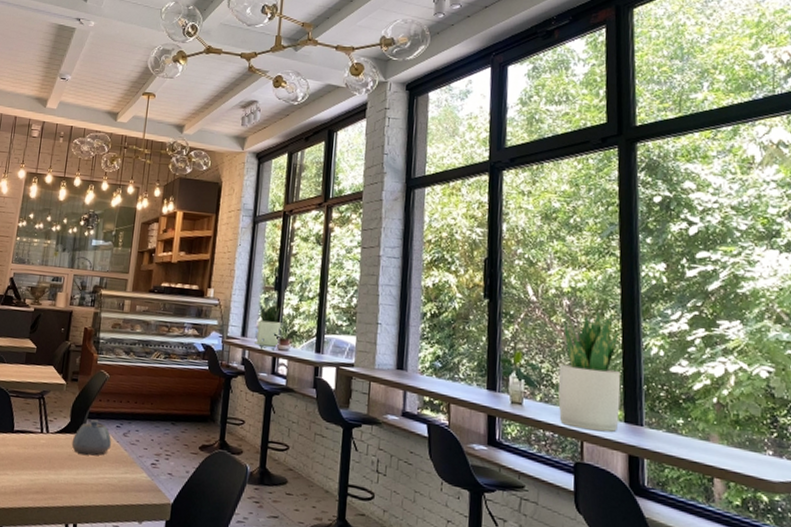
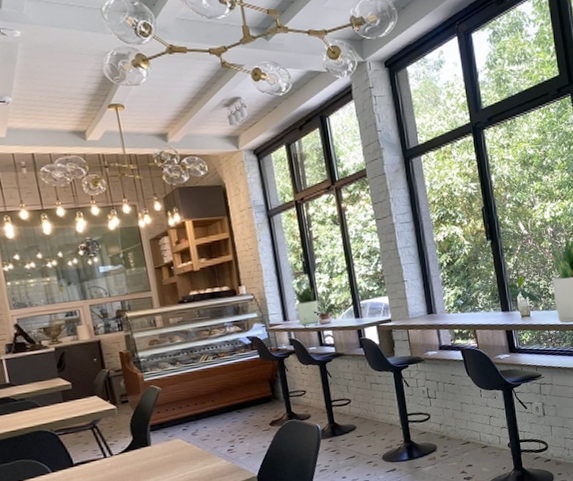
sugar bowl: present [71,419,112,456] -> none [140,430,184,464]

